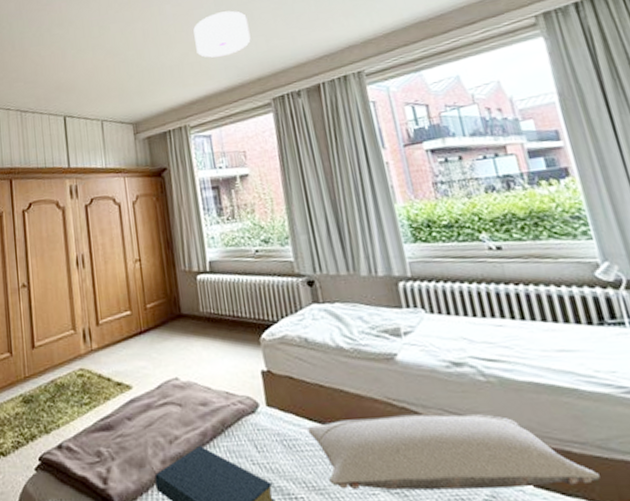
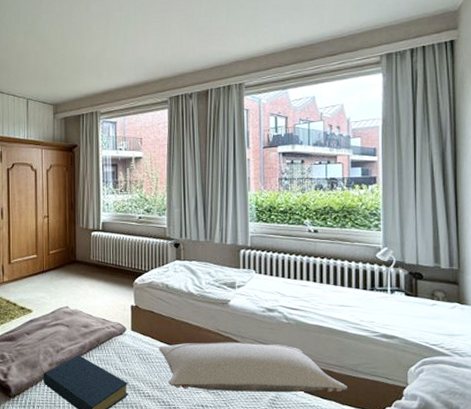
ceiling light: present [193,10,251,58] -> none [113,16,159,56]

